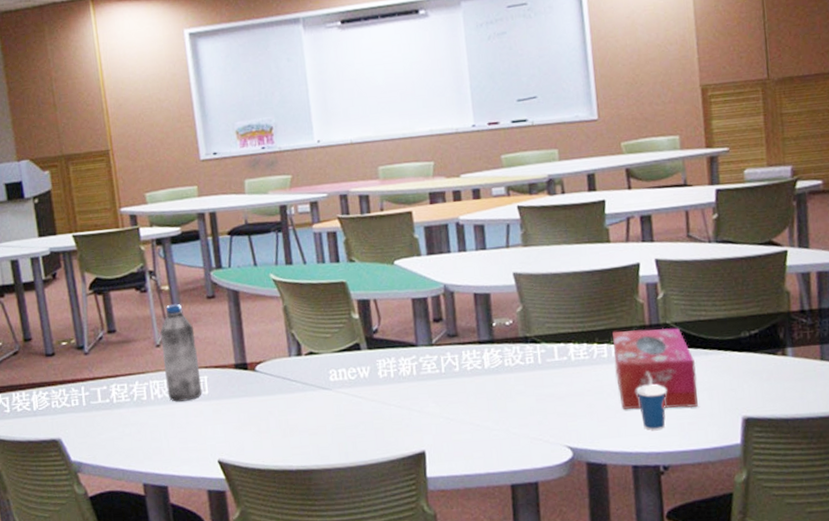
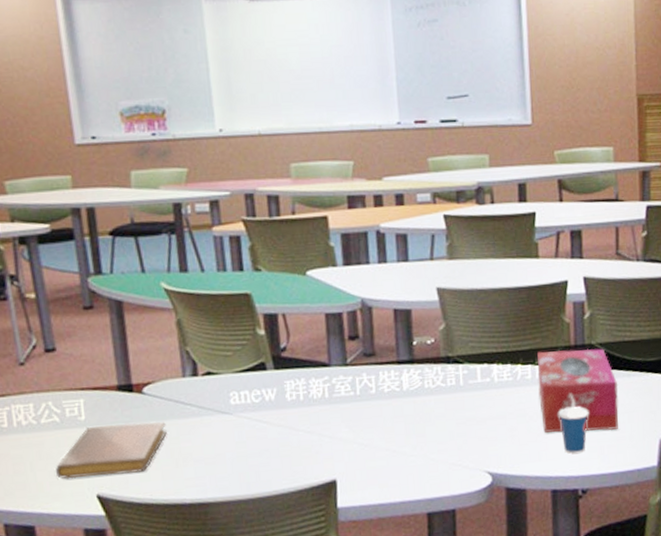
water bottle: present [160,303,202,402] -> none [24,314,77,429]
notebook: none [185,396,276,446] -> present [56,422,167,479]

